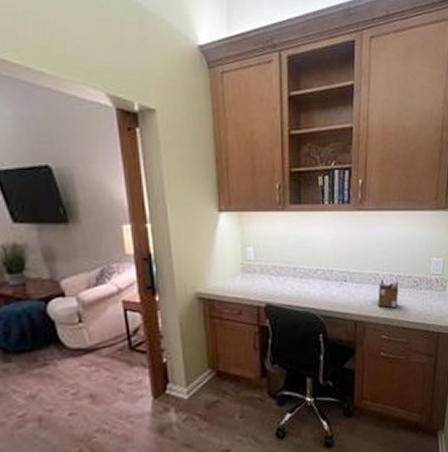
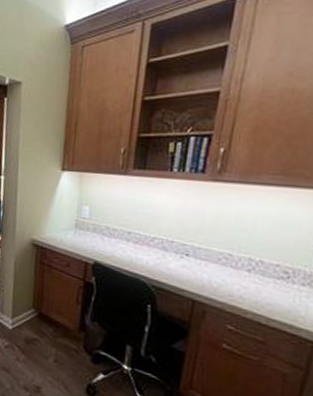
desk organizer: present [378,279,399,309] -> none [226,262,261,299]

